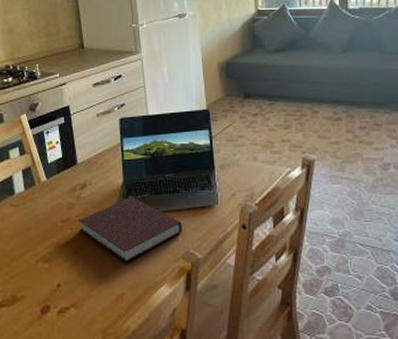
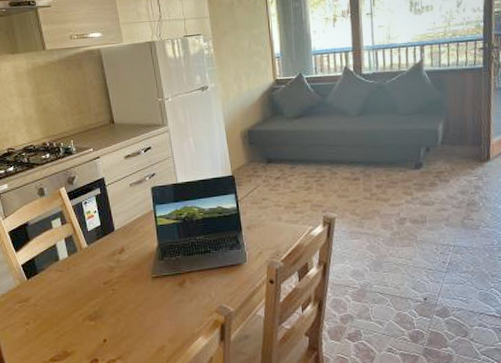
notebook: present [79,196,182,263] -> none [119,258,215,318]

